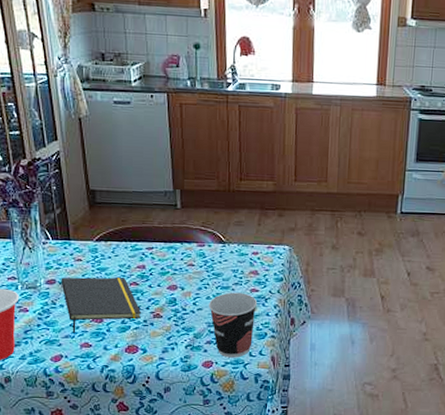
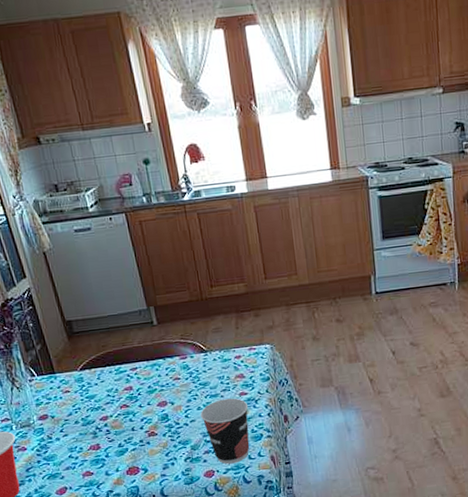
notepad: present [61,277,142,333] -> none [52,402,137,464]

